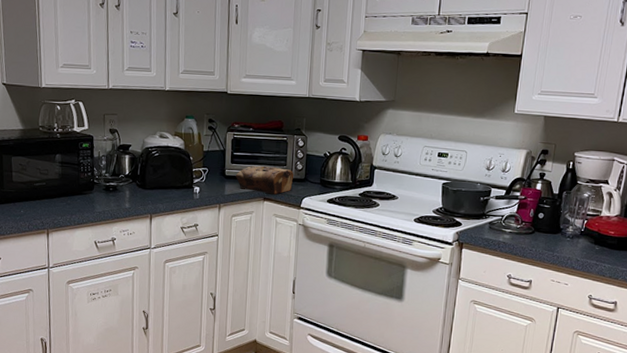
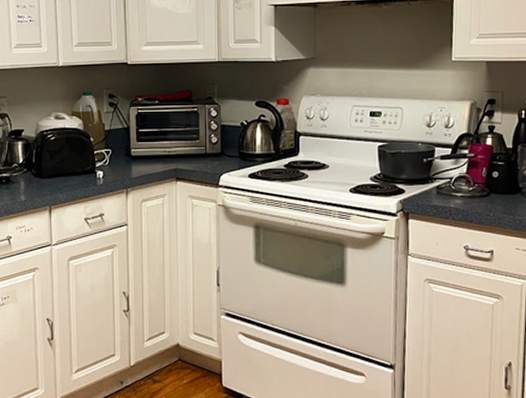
bread loaf: present [235,165,294,195] -> none [142,141,209,173]

